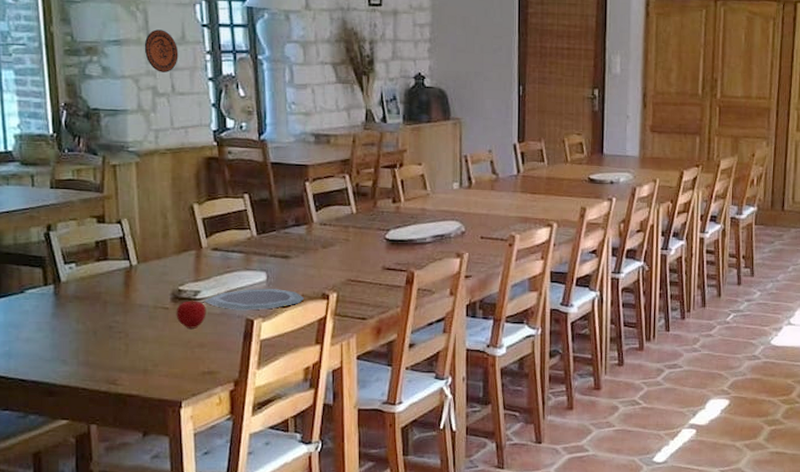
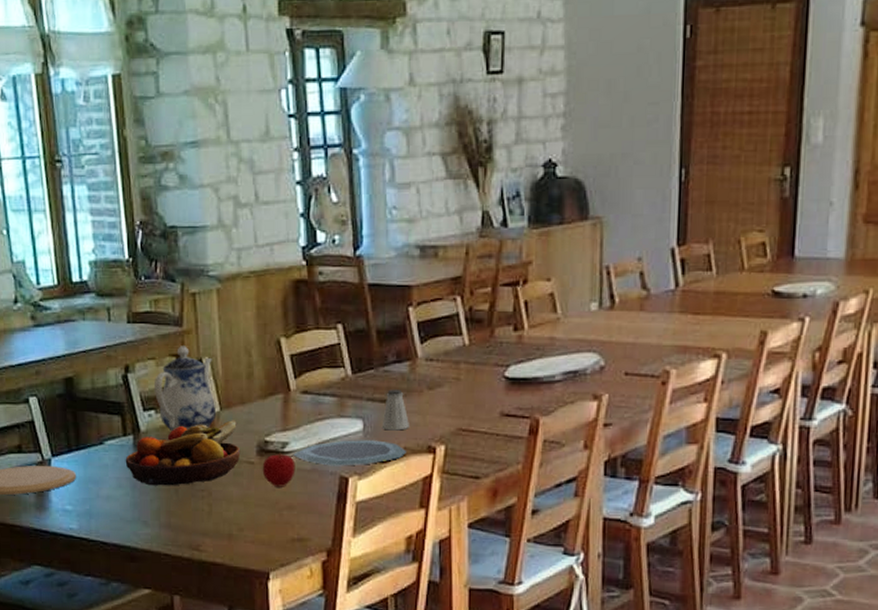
fruit bowl: none [45,272,156,329] -> present [125,420,241,486]
teapot: none [74,209,134,282] -> present [153,346,217,432]
decorative plate: present [144,29,179,73] -> none [224,125,262,178]
saltshaker: none [283,248,306,281] -> present [381,389,409,431]

